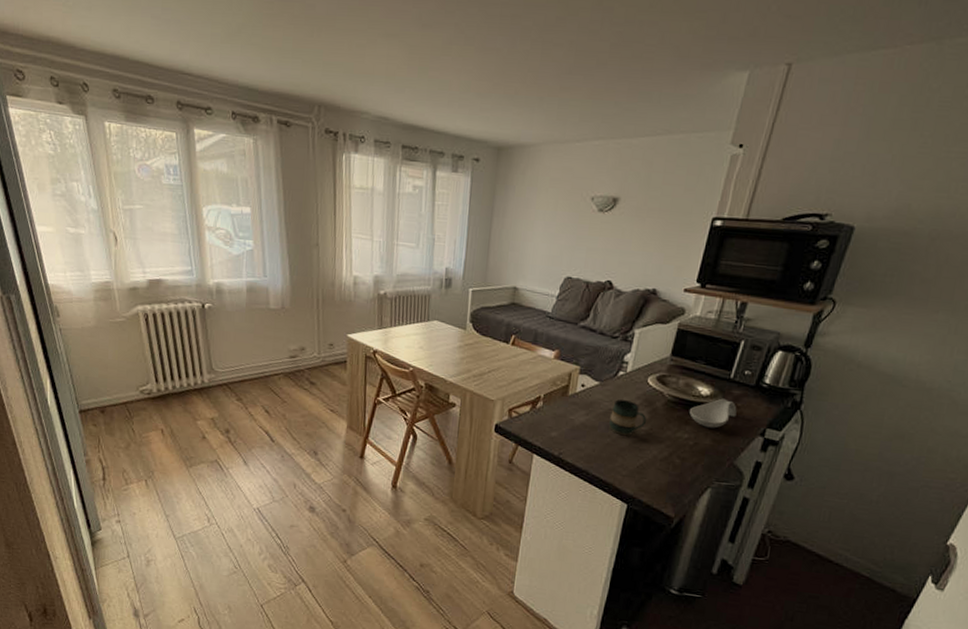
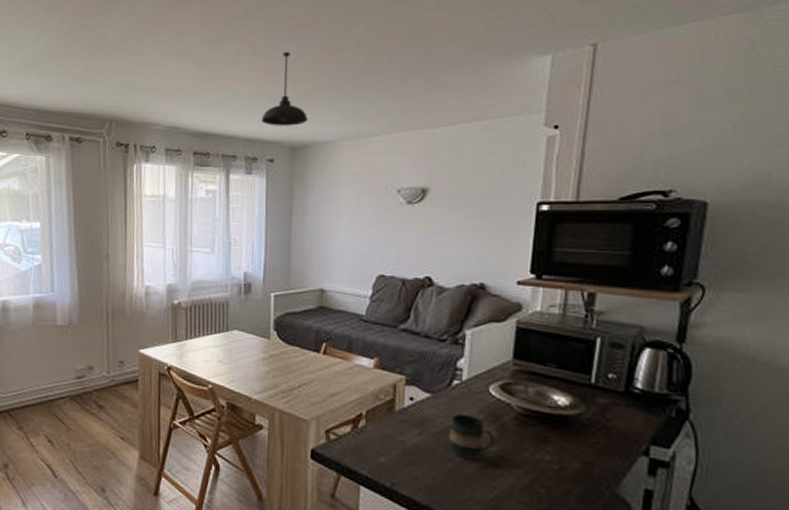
pendant light: none [469,43,515,126] -> present [261,51,308,126]
spoon rest: present [690,398,737,428] -> none [548,408,607,447]

